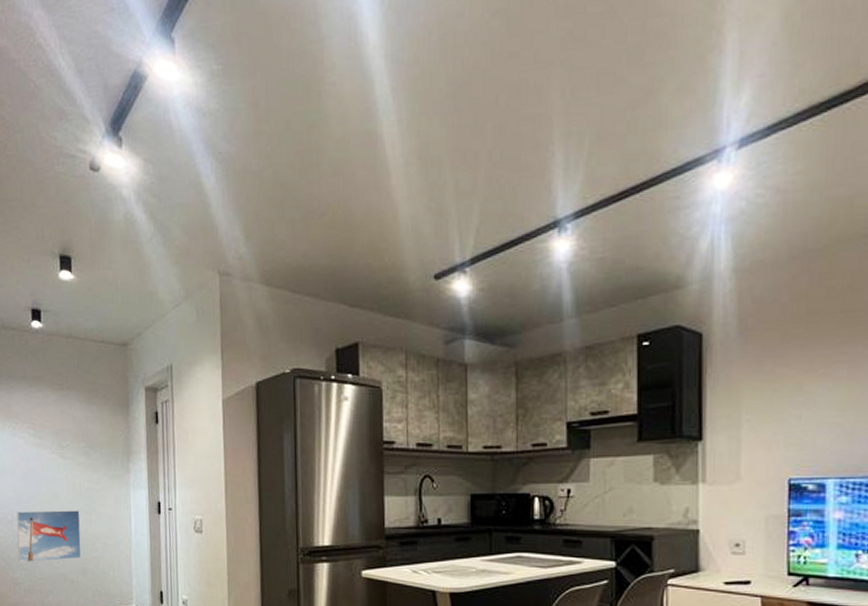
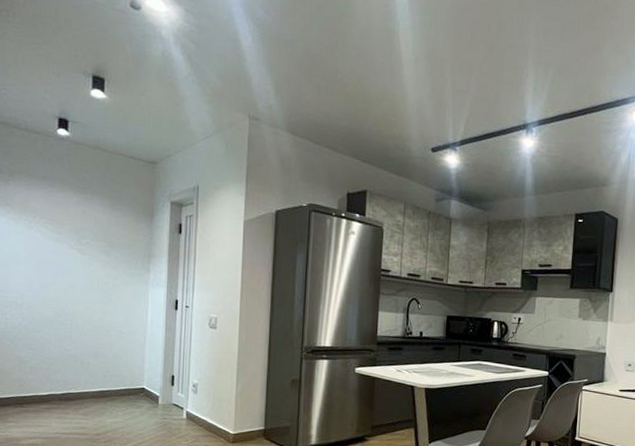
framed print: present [16,510,82,563] -> none [25,297,96,344]

